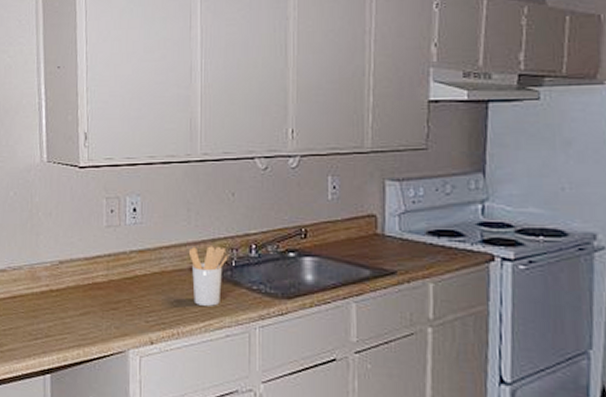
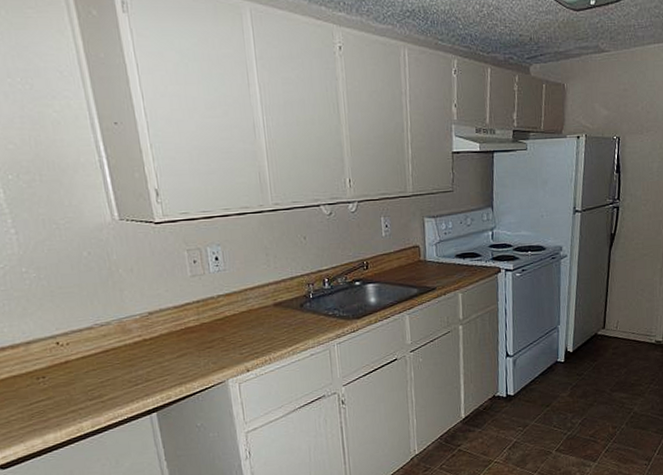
utensil holder: present [189,246,228,306] -> none [272,283,306,334]

